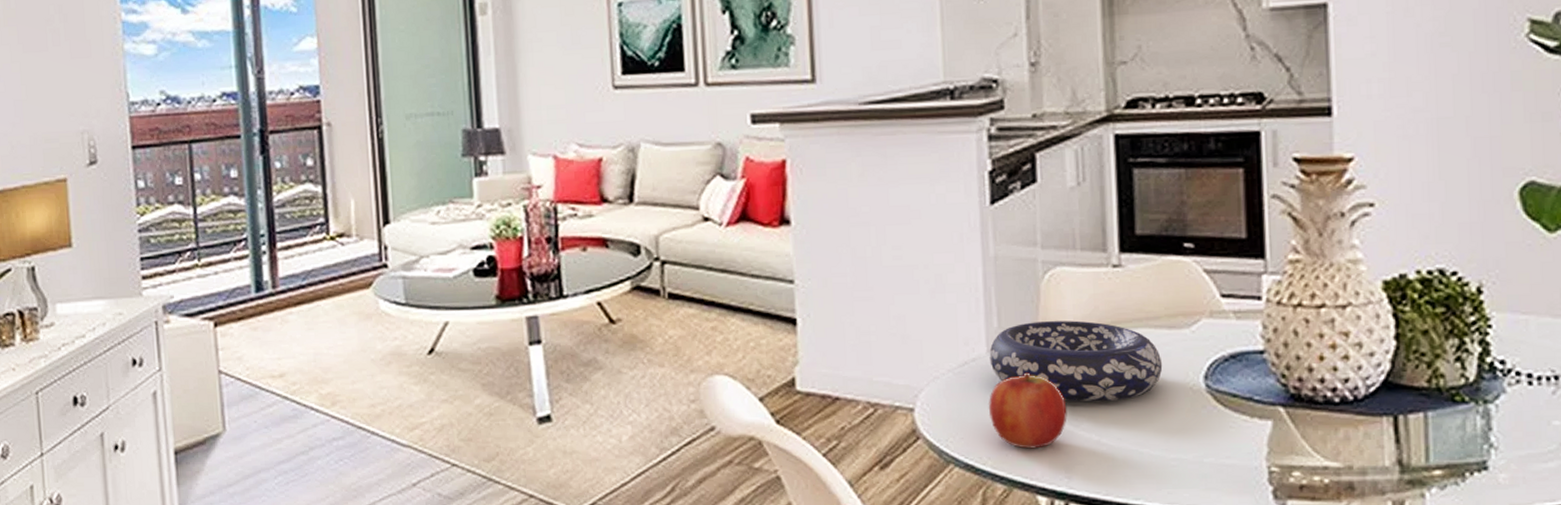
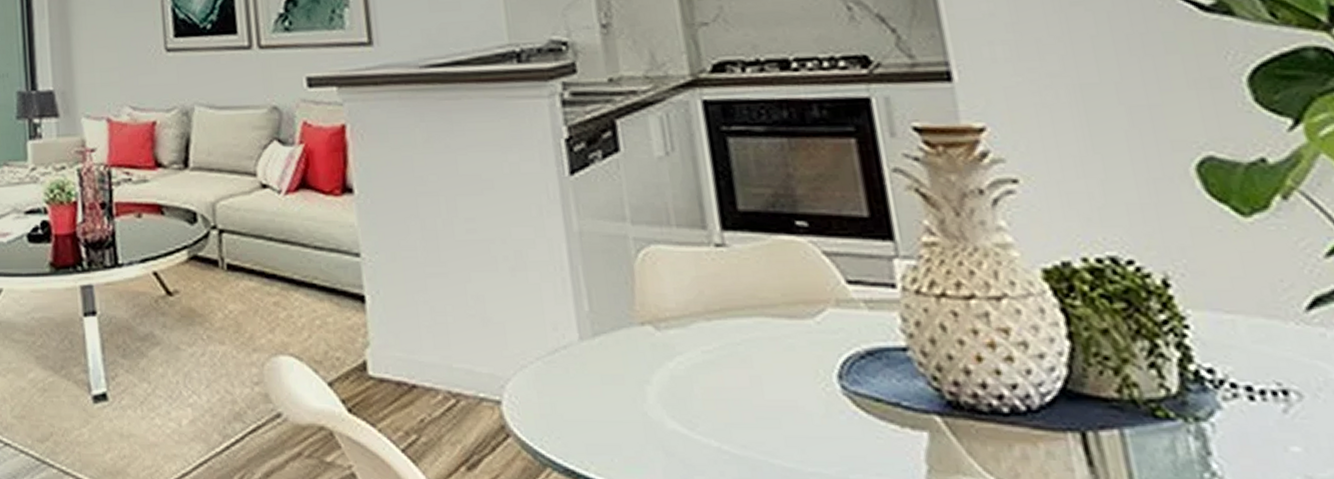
fruit: present [988,372,1067,449] -> none [585,364,679,454]
decorative bowl: present [989,320,1163,402] -> none [582,306,787,402]

